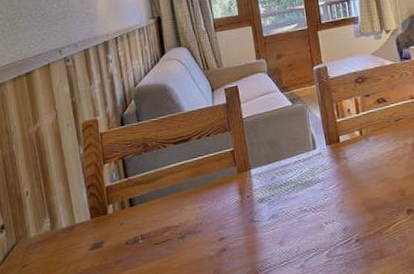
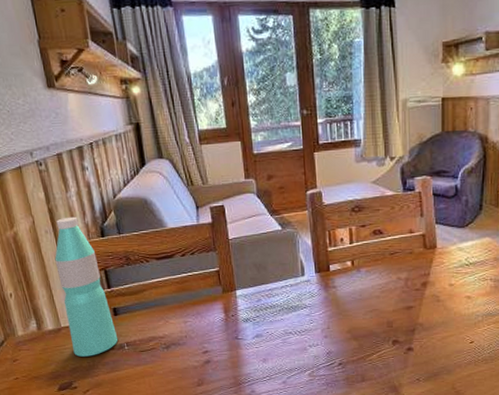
water bottle: none [74,107,133,256] -> present [54,216,118,357]

